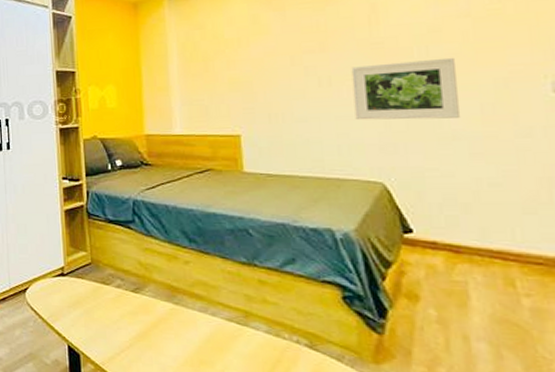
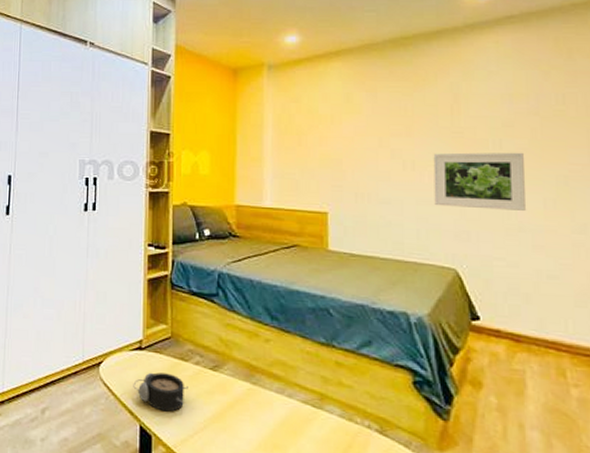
alarm clock: none [58,296,112,332] -> present [133,372,188,412]

